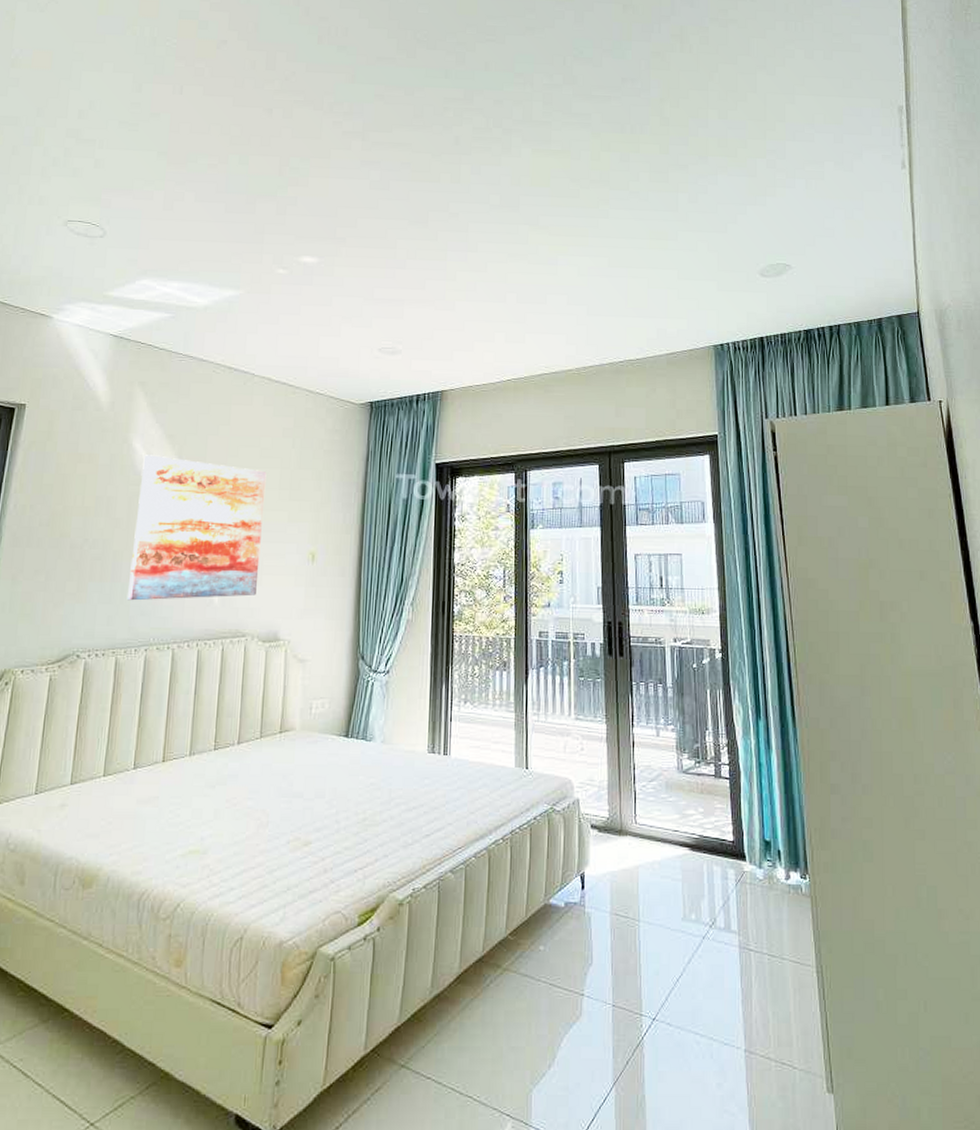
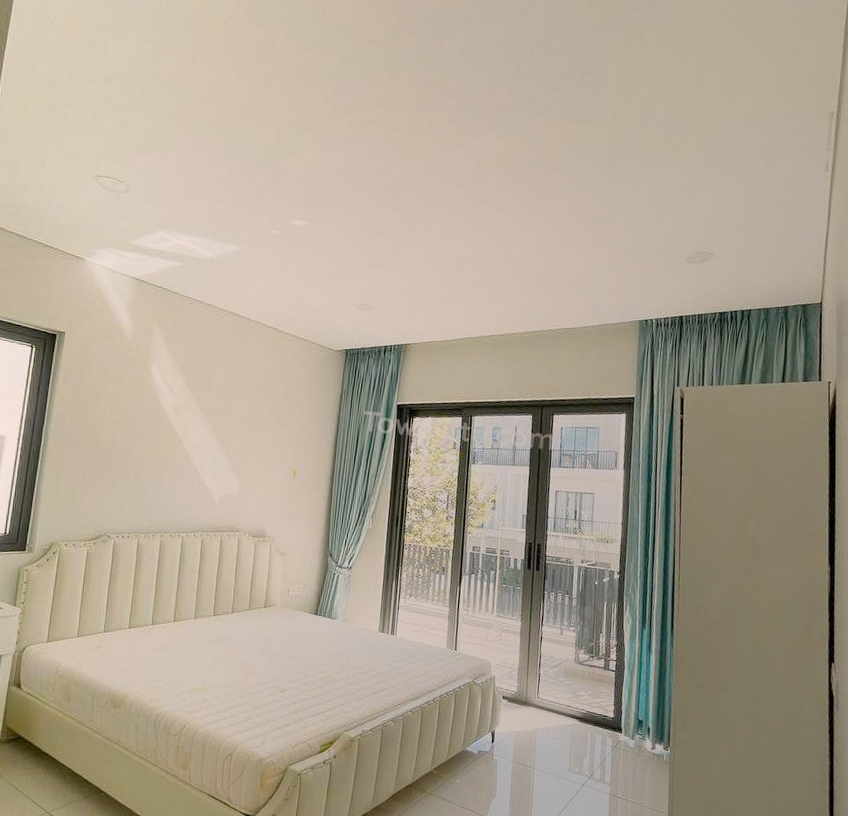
wall art: present [126,455,267,601] -> none [146,381,259,500]

